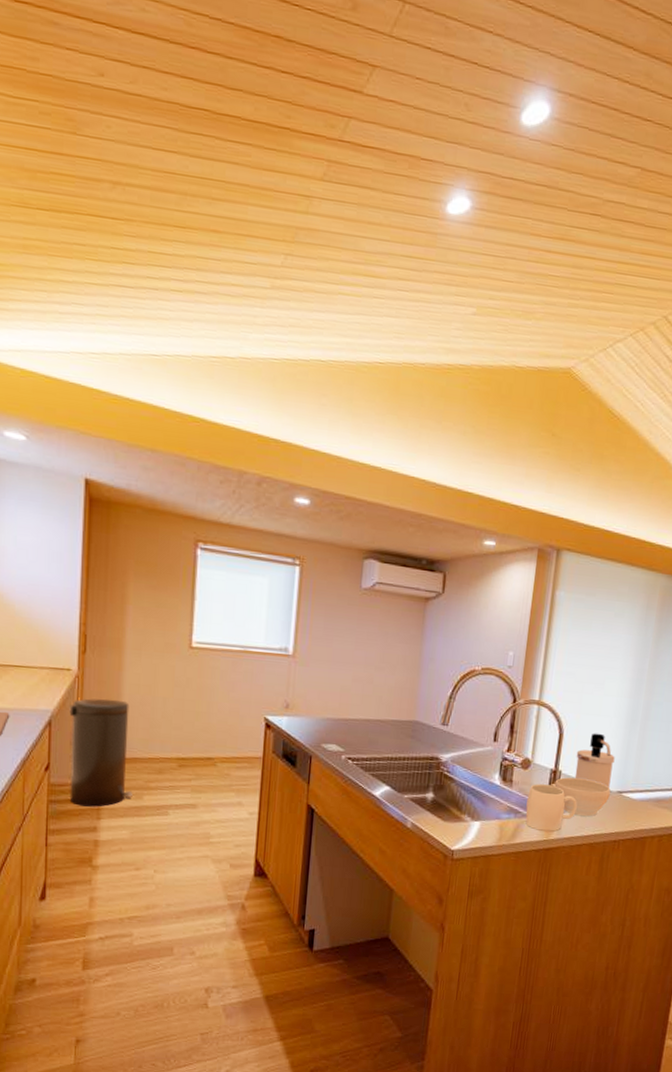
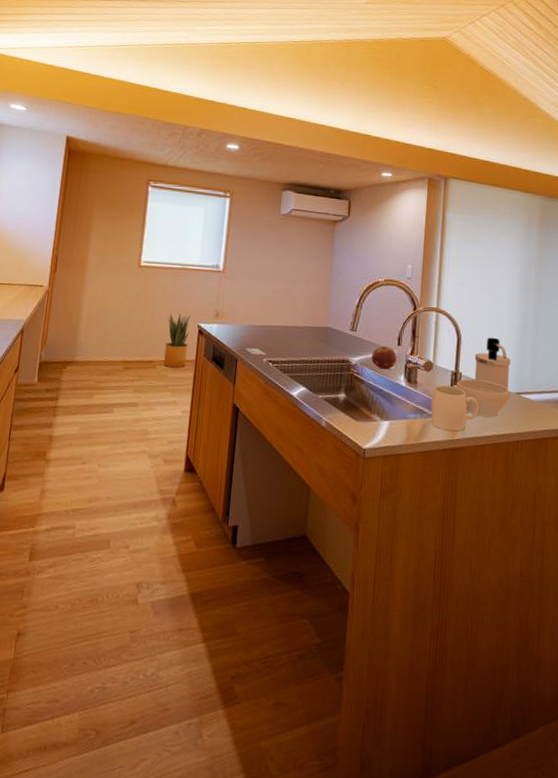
pedal bin: present [69,698,134,807] -> none [32,310,87,405]
planter: none [225,704,255,766] -> present [164,314,191,369]
fruit: none [464,741,492,768] -> present [371,345,397,370]

